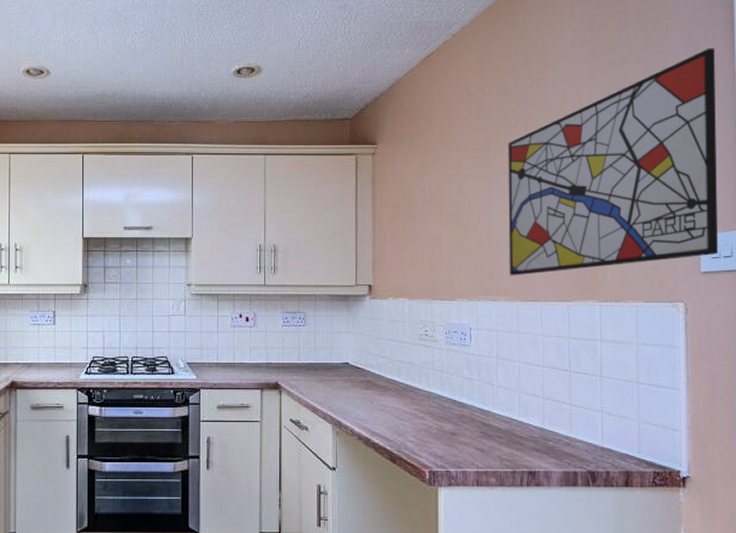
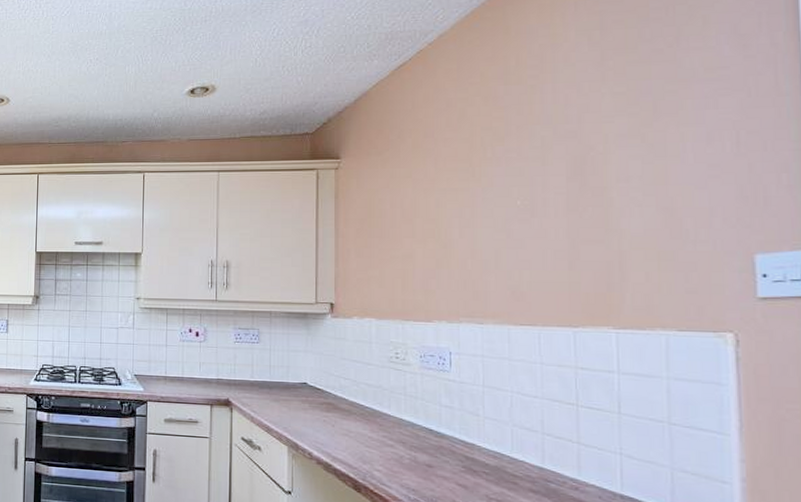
wall art: present [508,48,718,276] -> none [496,39,782,297]

